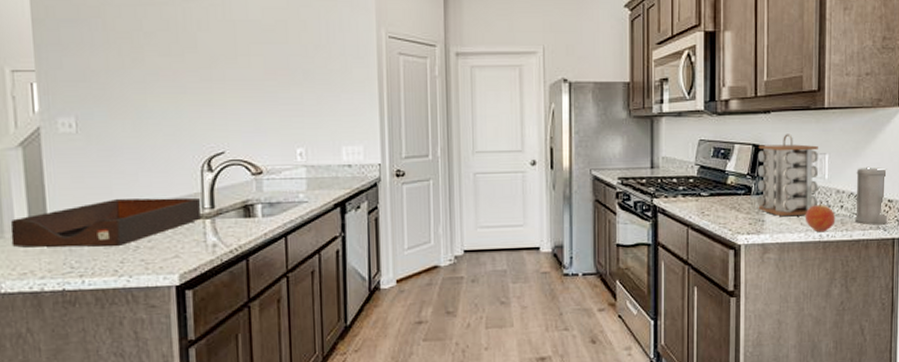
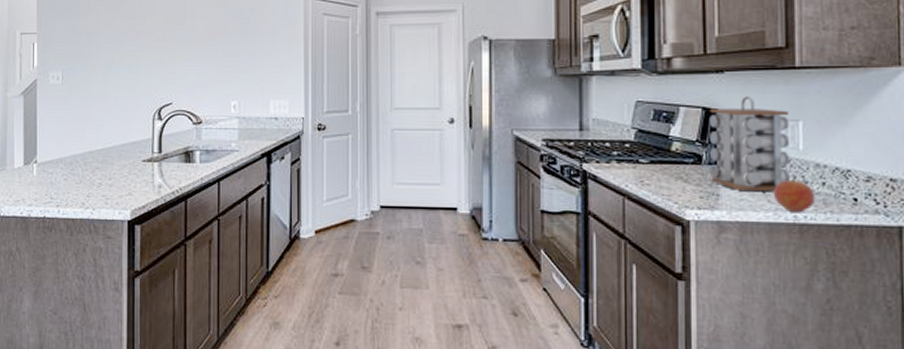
tray: present [10,197,201,248] -> none [11,140,152,182]
canister: present [855,167,888,226] -> none [842,139,891,210]

